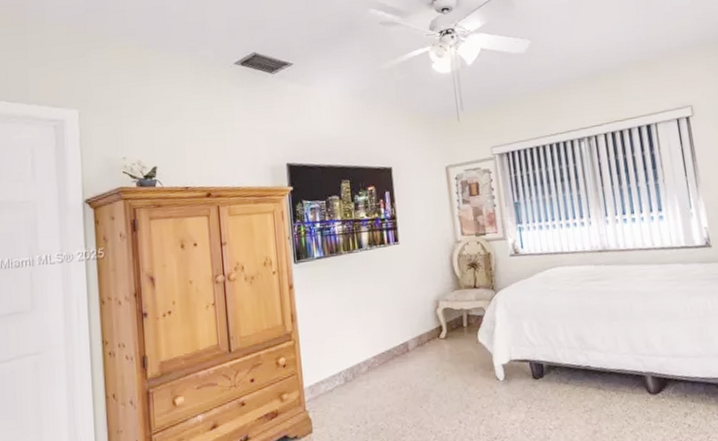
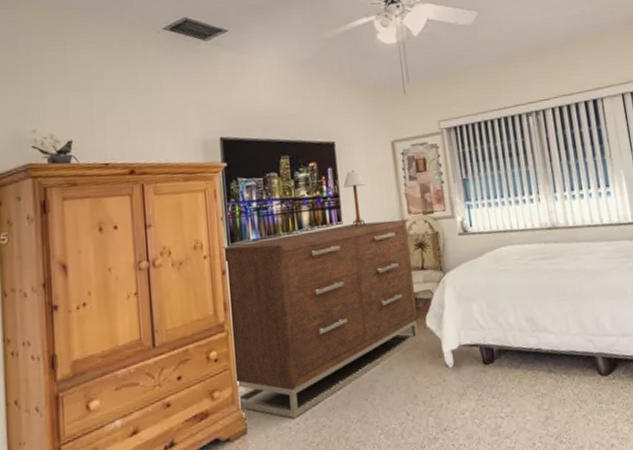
dresser: none [289,241,471,422] -> present [222,220,418,419]
table lamp: none [400,193,421,248] -> present [343,170,366,228]

